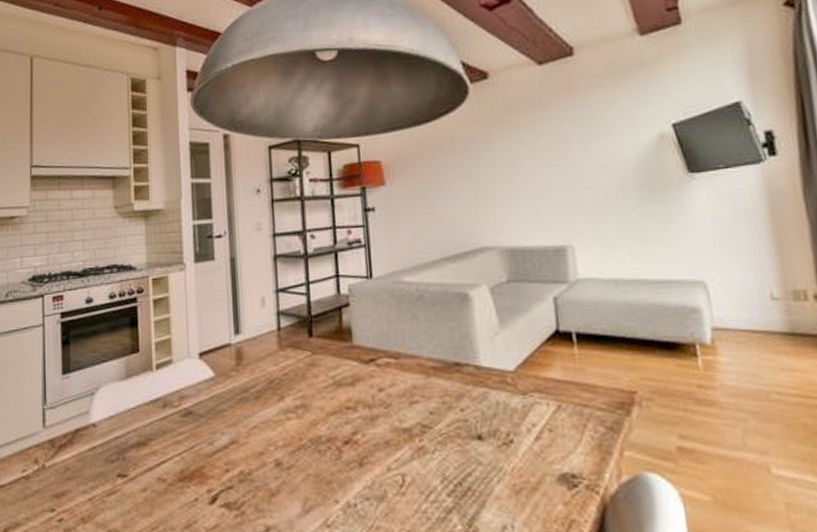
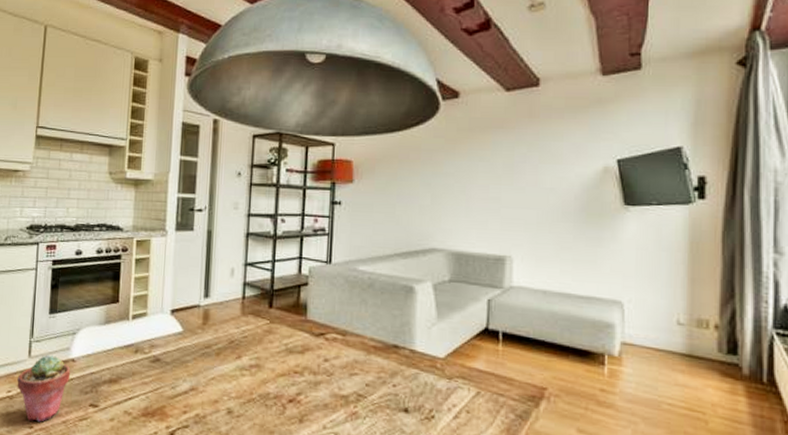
potted succulent: none [32,421,93,503] -> present [17,354,71,422]

